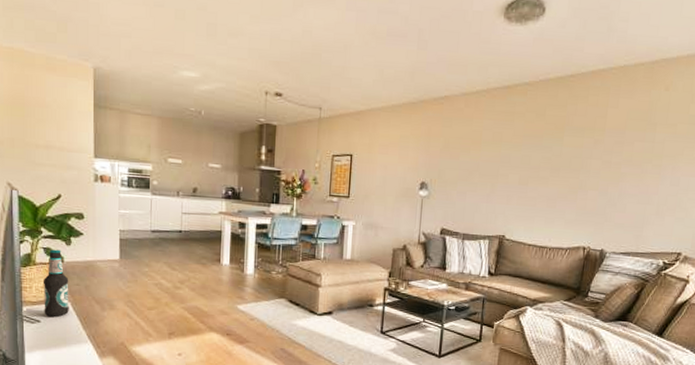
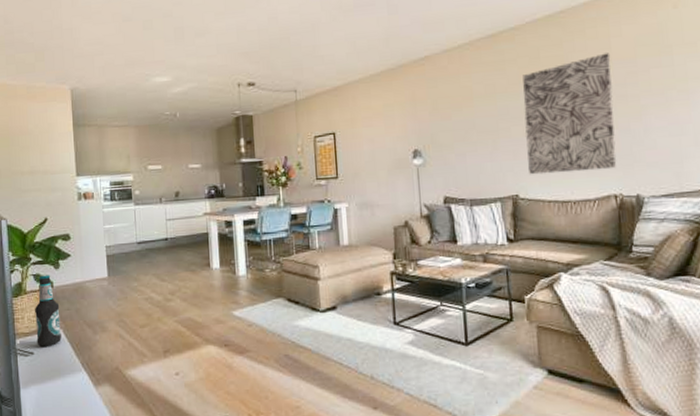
wall art: none [516,121,605,225] -> present [523,53,617,175]

